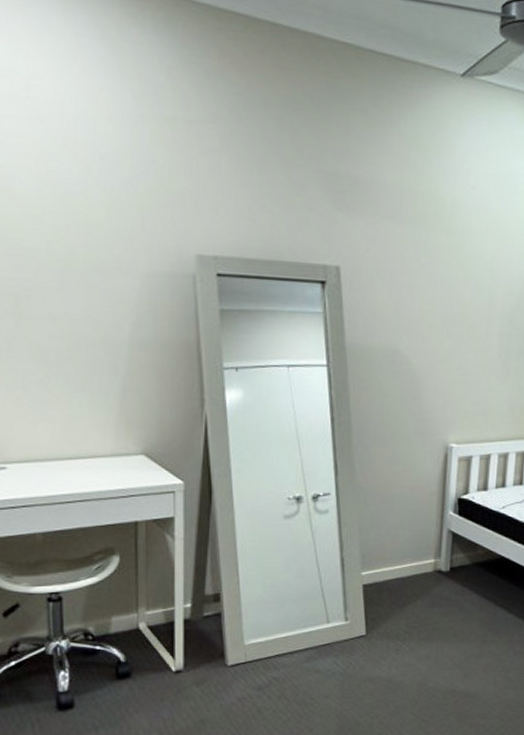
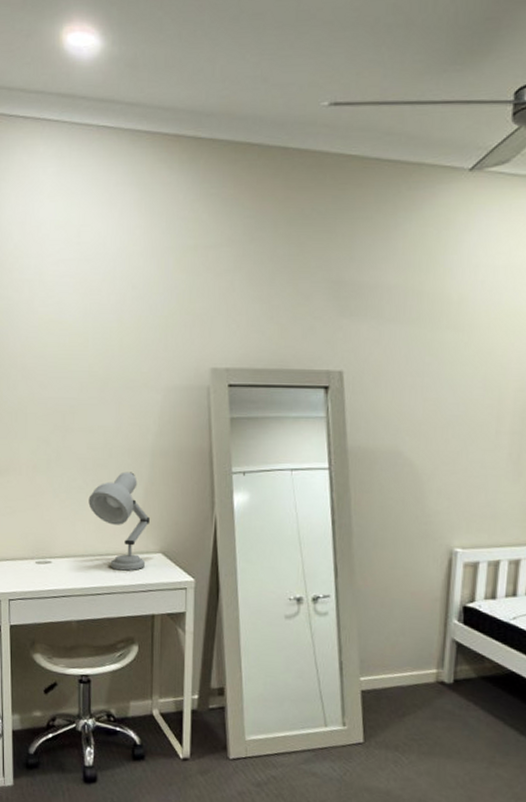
desk lamp: none [52,365,129,475] -> present [88,471,150,571]

